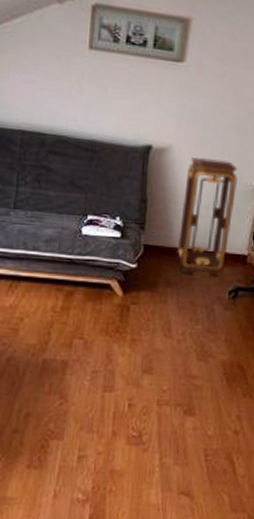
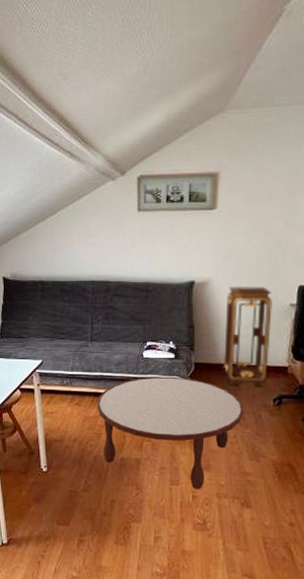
coffee table: none [15,258,196,396] -> present [97,376,244,489]

